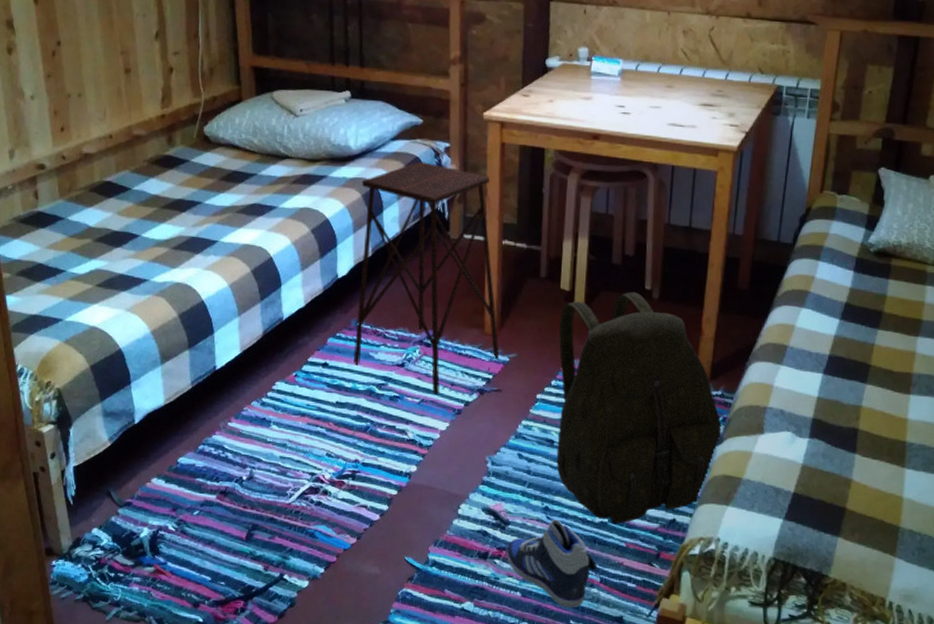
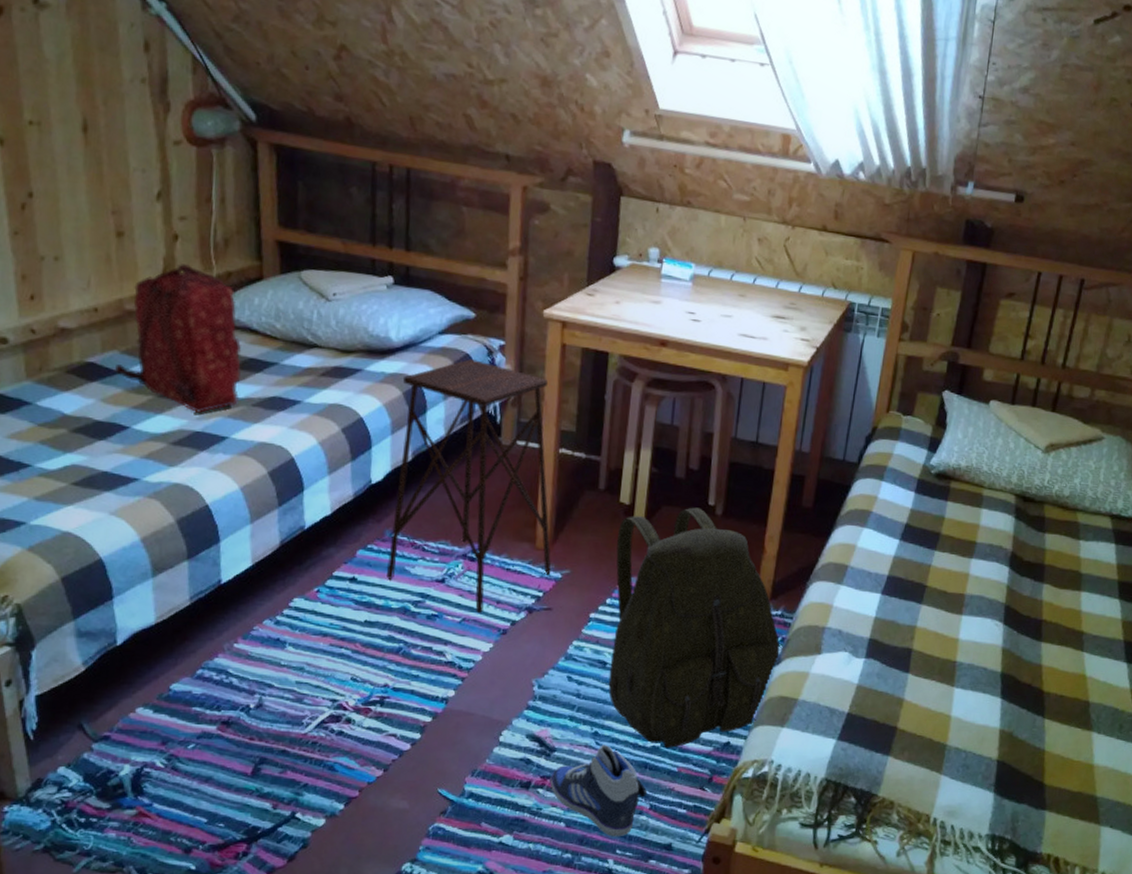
backpack: none [126,92,227,221] -> present [114,264,241,413]

